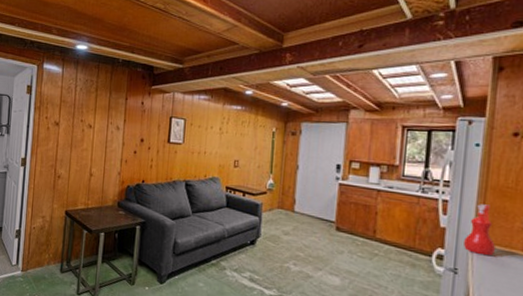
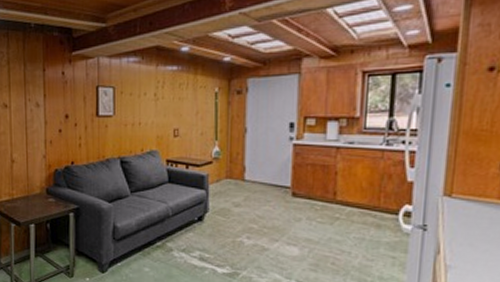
spray bottle: present [462,204,497,256] -> none [432,152,470,208]

